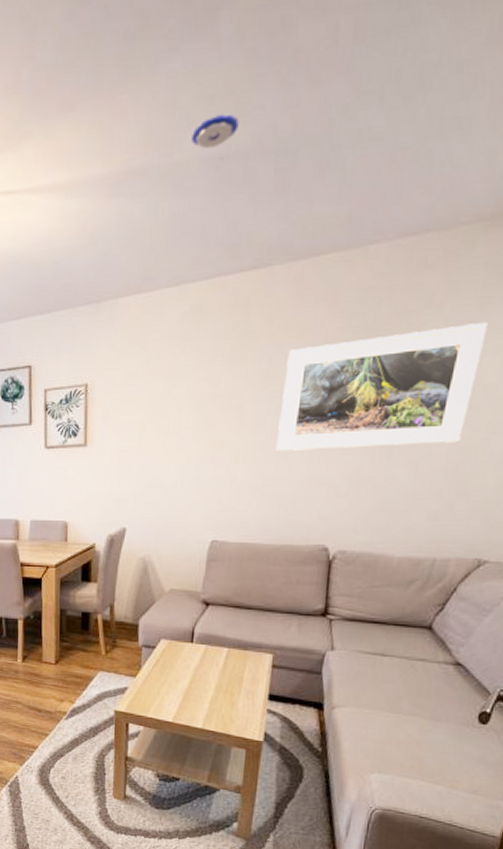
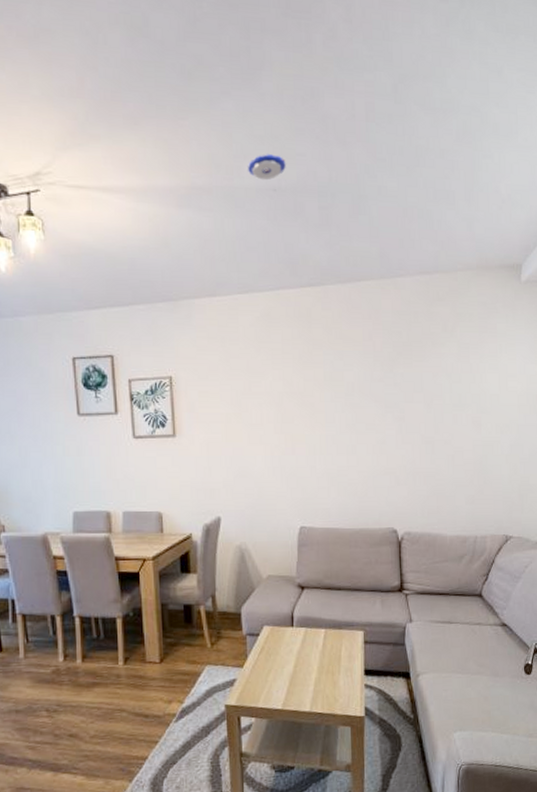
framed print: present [275,321,488,451] -> none [345,346,486,445]

